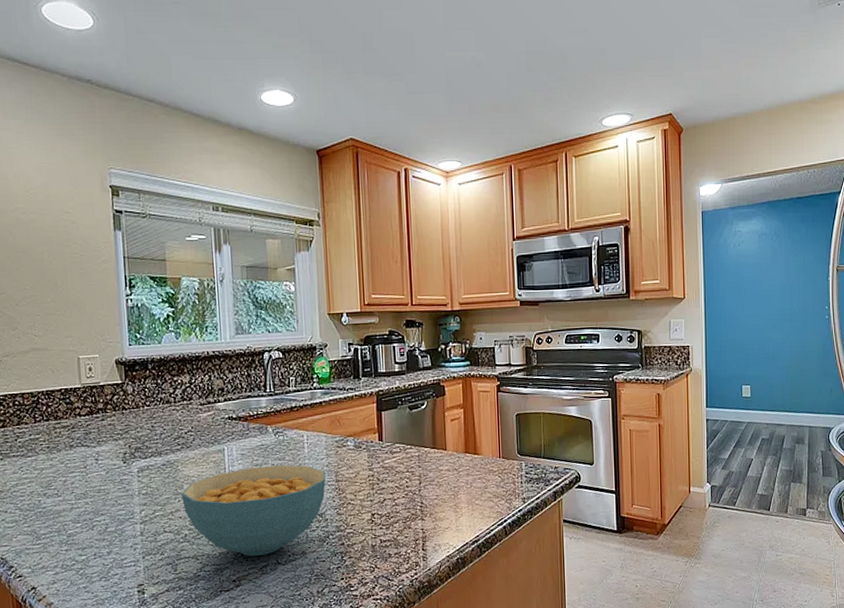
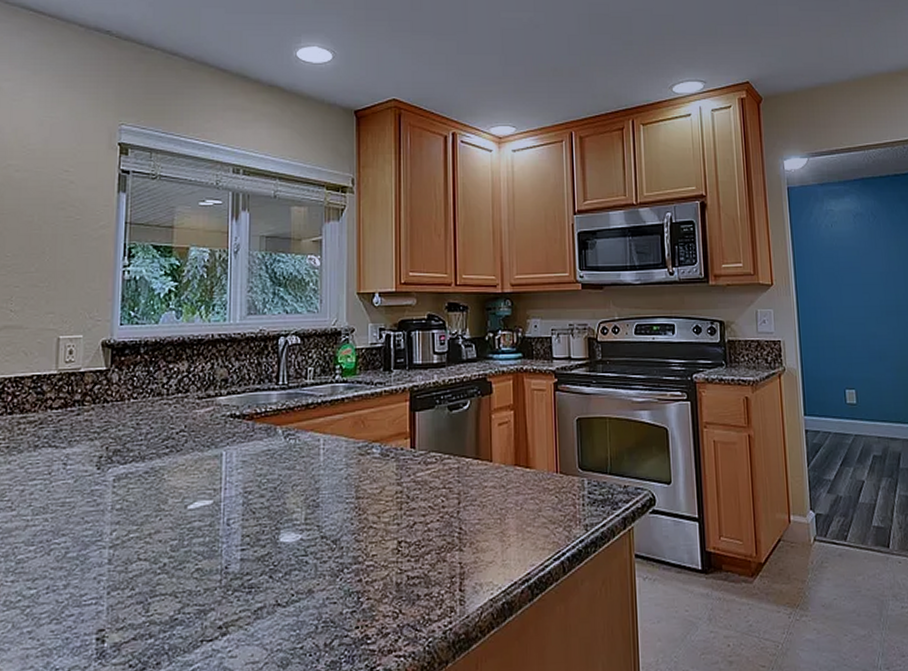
cereal bowl: present [180,464,326,556] -> none [163,475,345,595]

